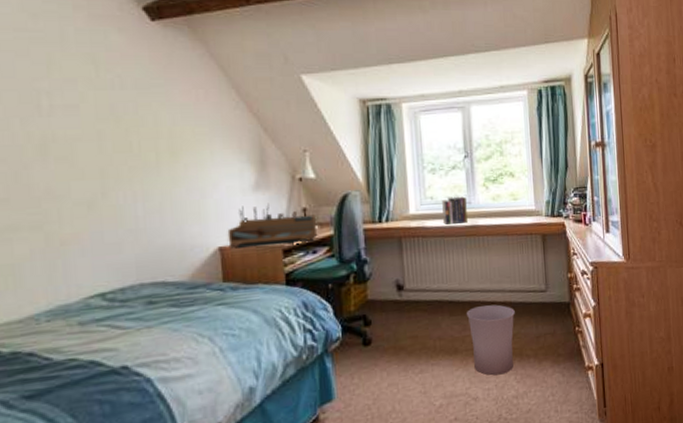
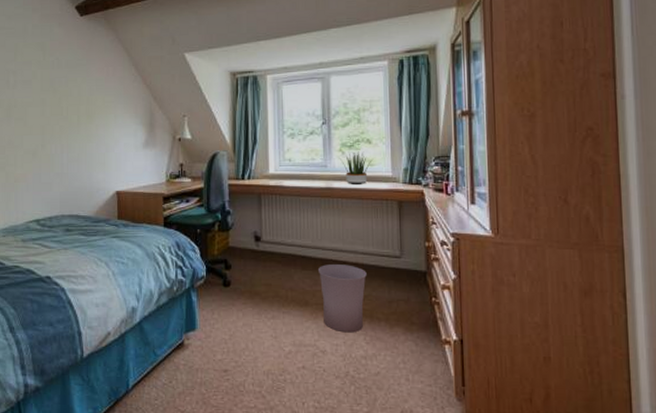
desk organizer: present [227,203,318,249] -> none [123,158,191,193]
books: present [442,196,468,224] -> none [299,160,323,185]
potted plant: none [483,185,517,222] -> present [339,151,374,186]

